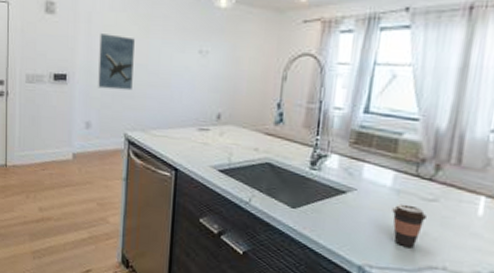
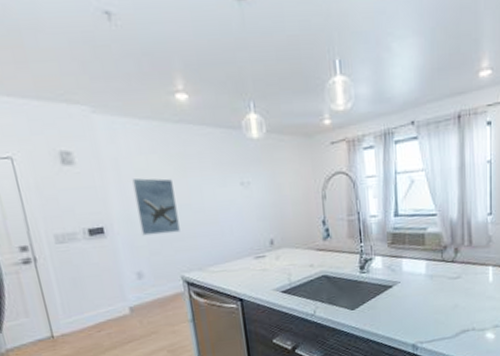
coffee cup: present [392,203,426,247] -> none [429,285,454,320]

